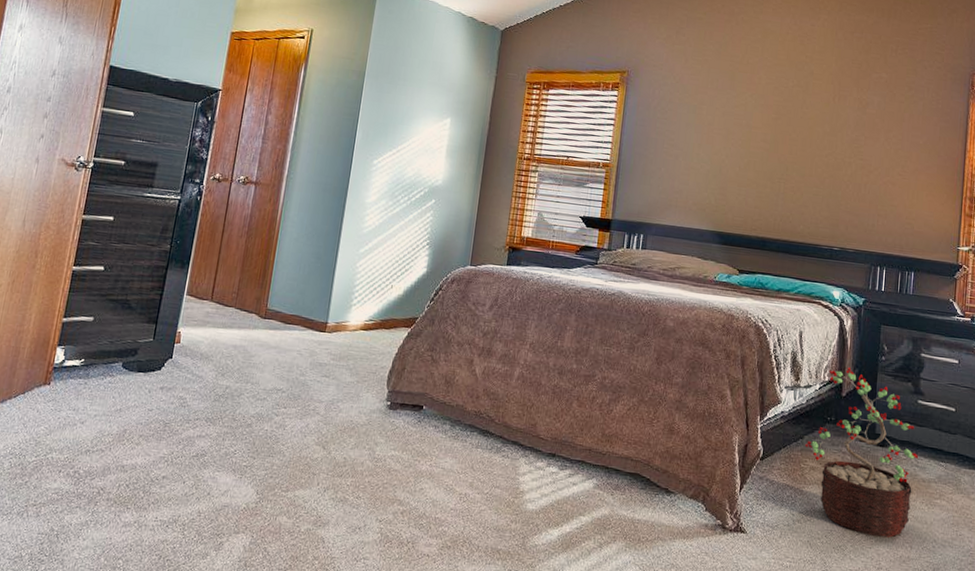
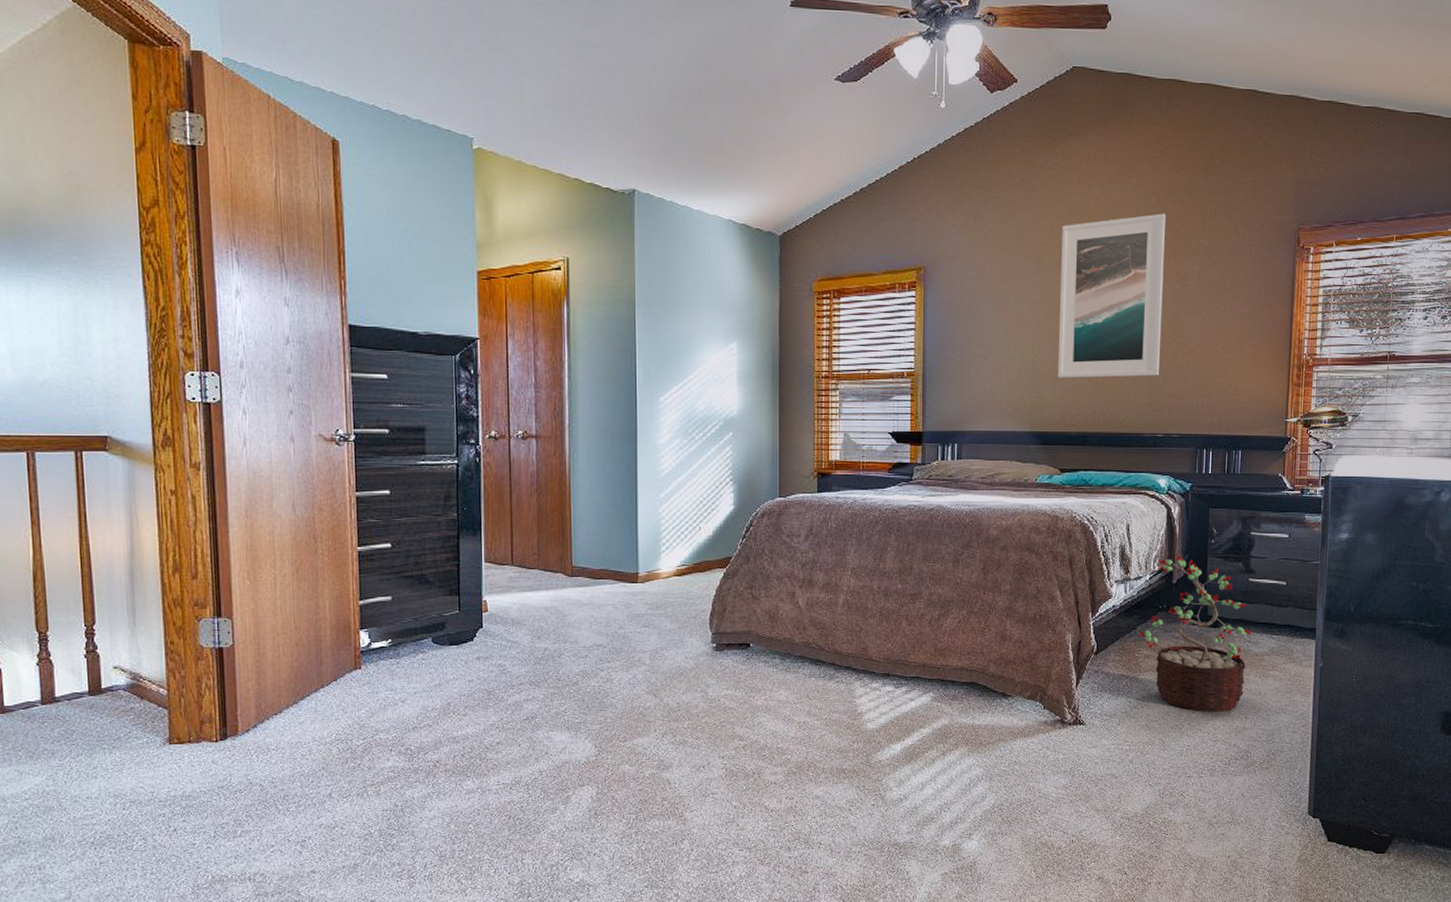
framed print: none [742,47,850,192] -> present [1057,213,1165,378]

